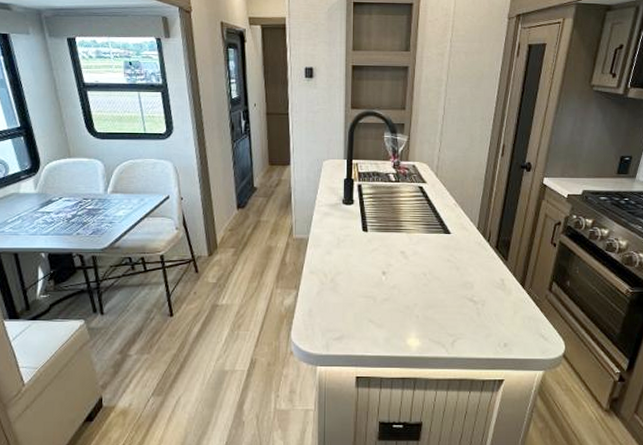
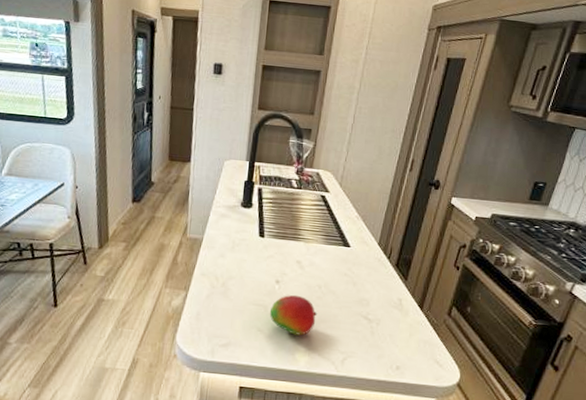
fruit: none [378,284,425,323] -> present [269,294,318,336]

